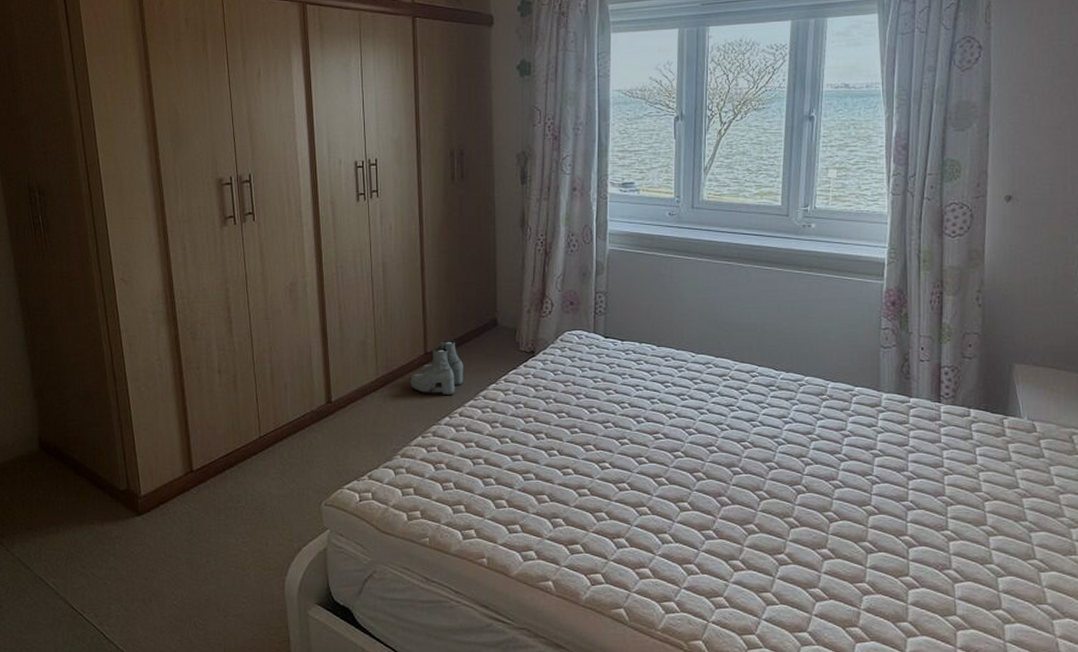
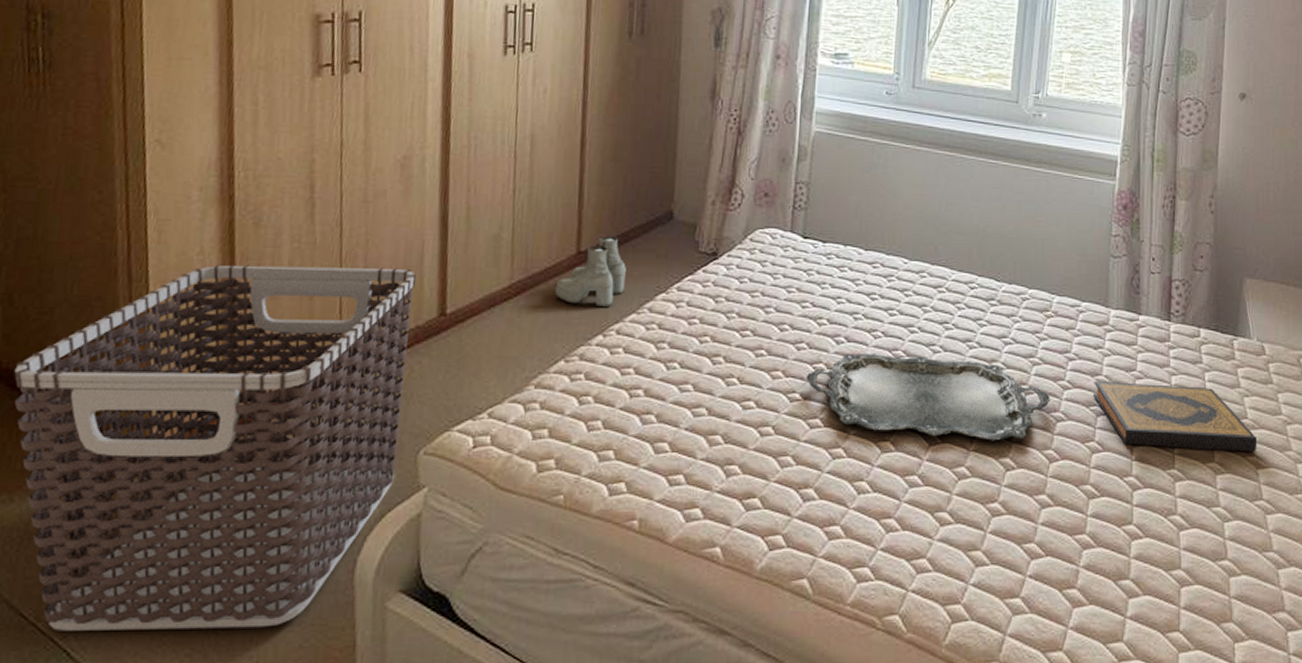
clothes hamper: none [50,367,307,625] -> present [14,264,416,631]
serving tray: none [613,431,828,504] -> present [806,353,1050,441]
hardback book: none [869,455,1030,518] -> present [1094,382,1258,452]

